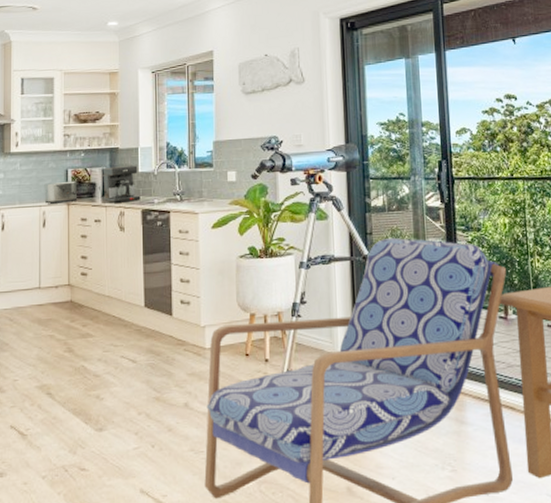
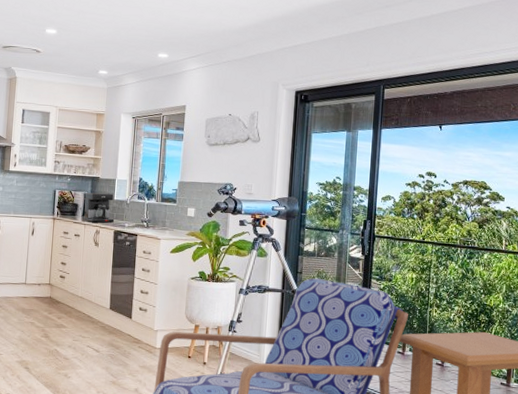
toaster: present [44,180,78,204] -> none [34,199,63,218]

